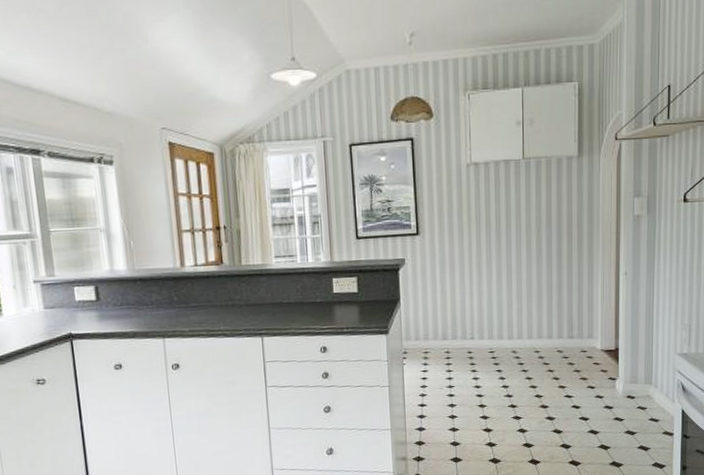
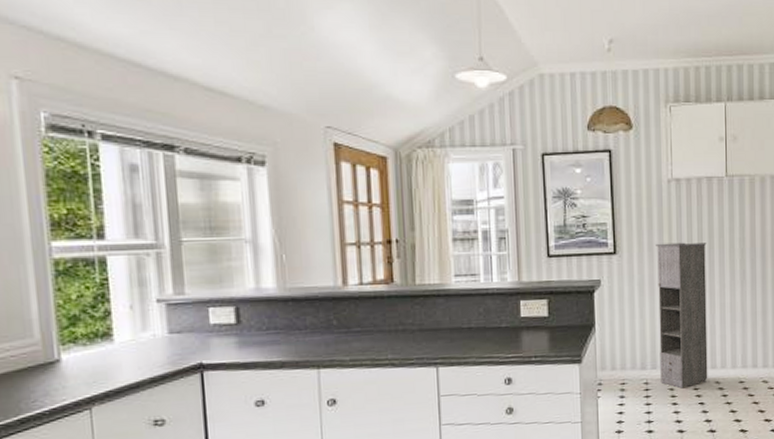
storage cabinet: none [456,222,505,357] -> present [656,242,708,389]

